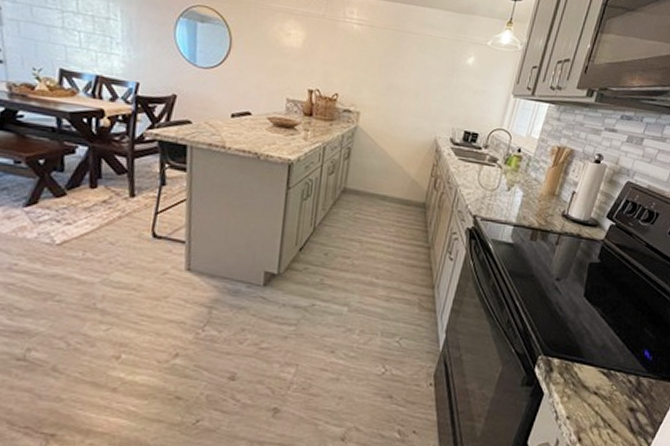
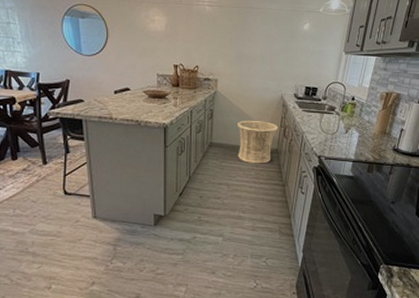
basket: none [376,164,428,220] -> present [238,120,278,164]

